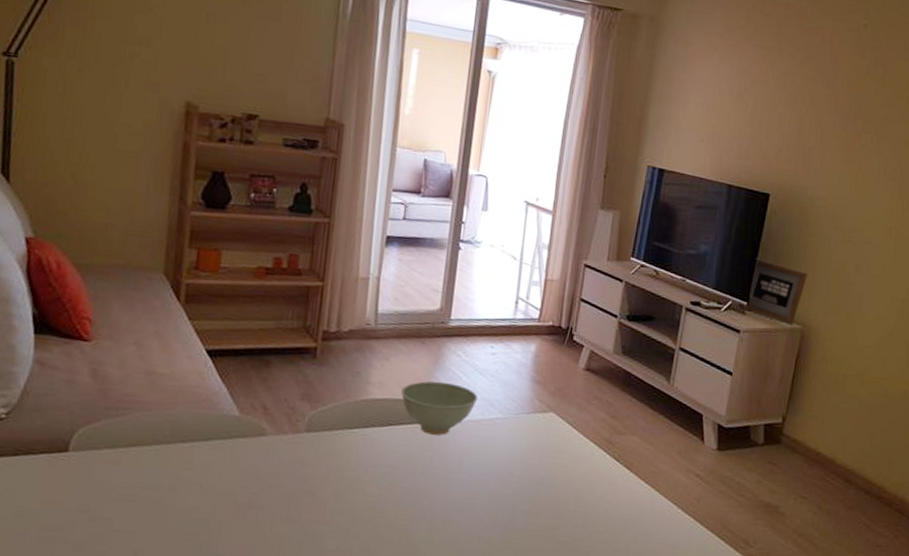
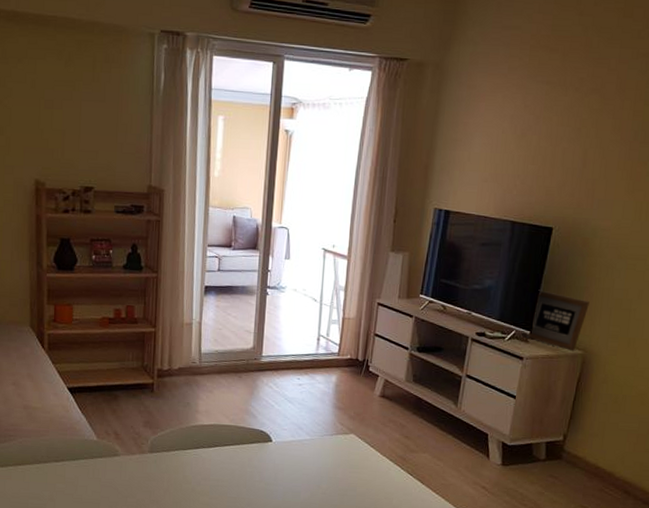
bowl: present [401,381,479,435] -> none [224,409,289,454]

